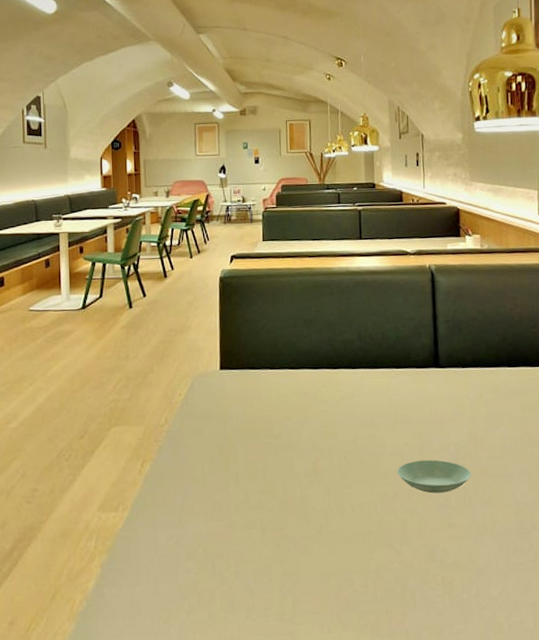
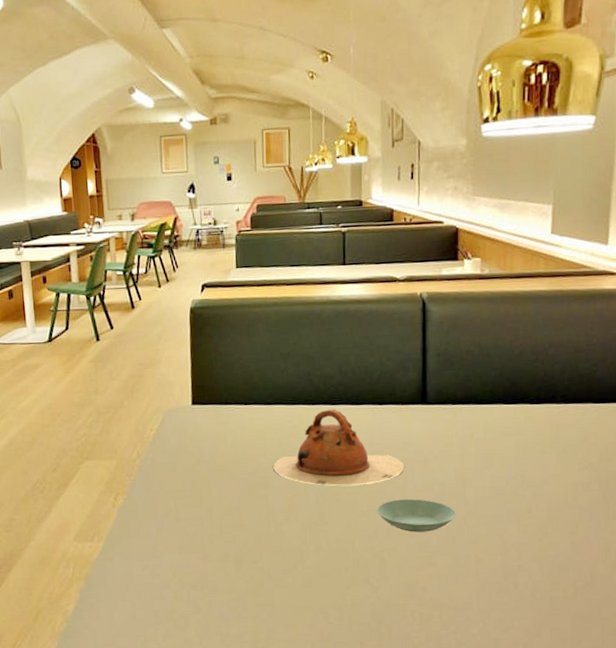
teapot: none [298,372,421,448] -> present [273,409,404,486]

